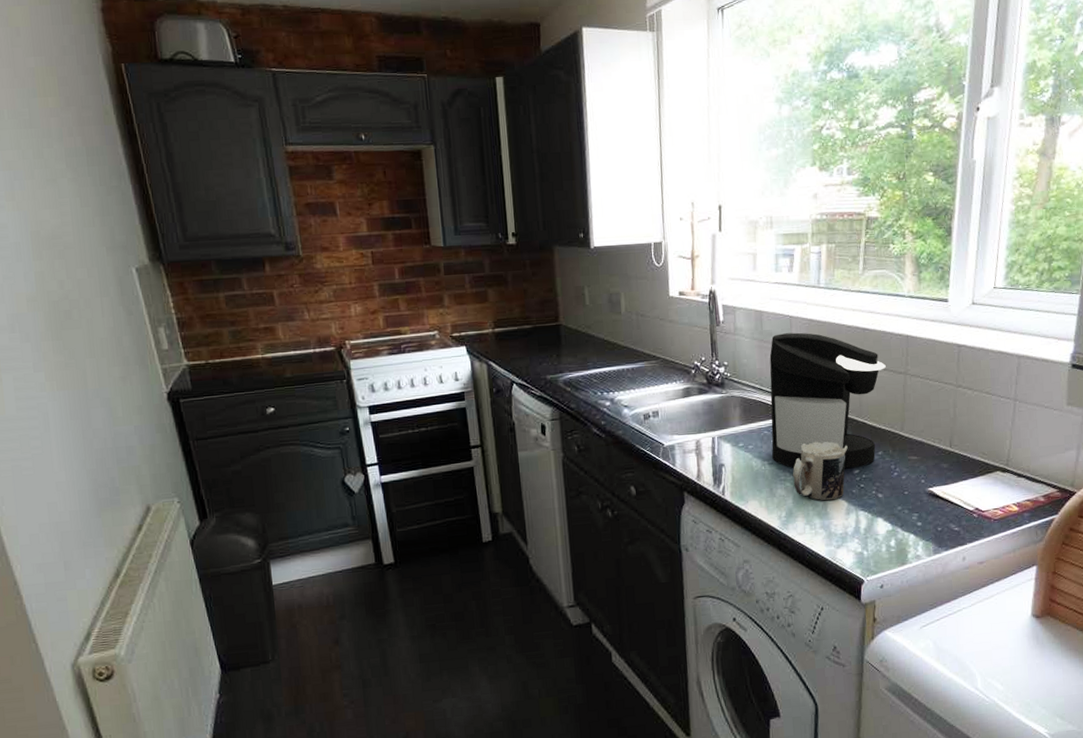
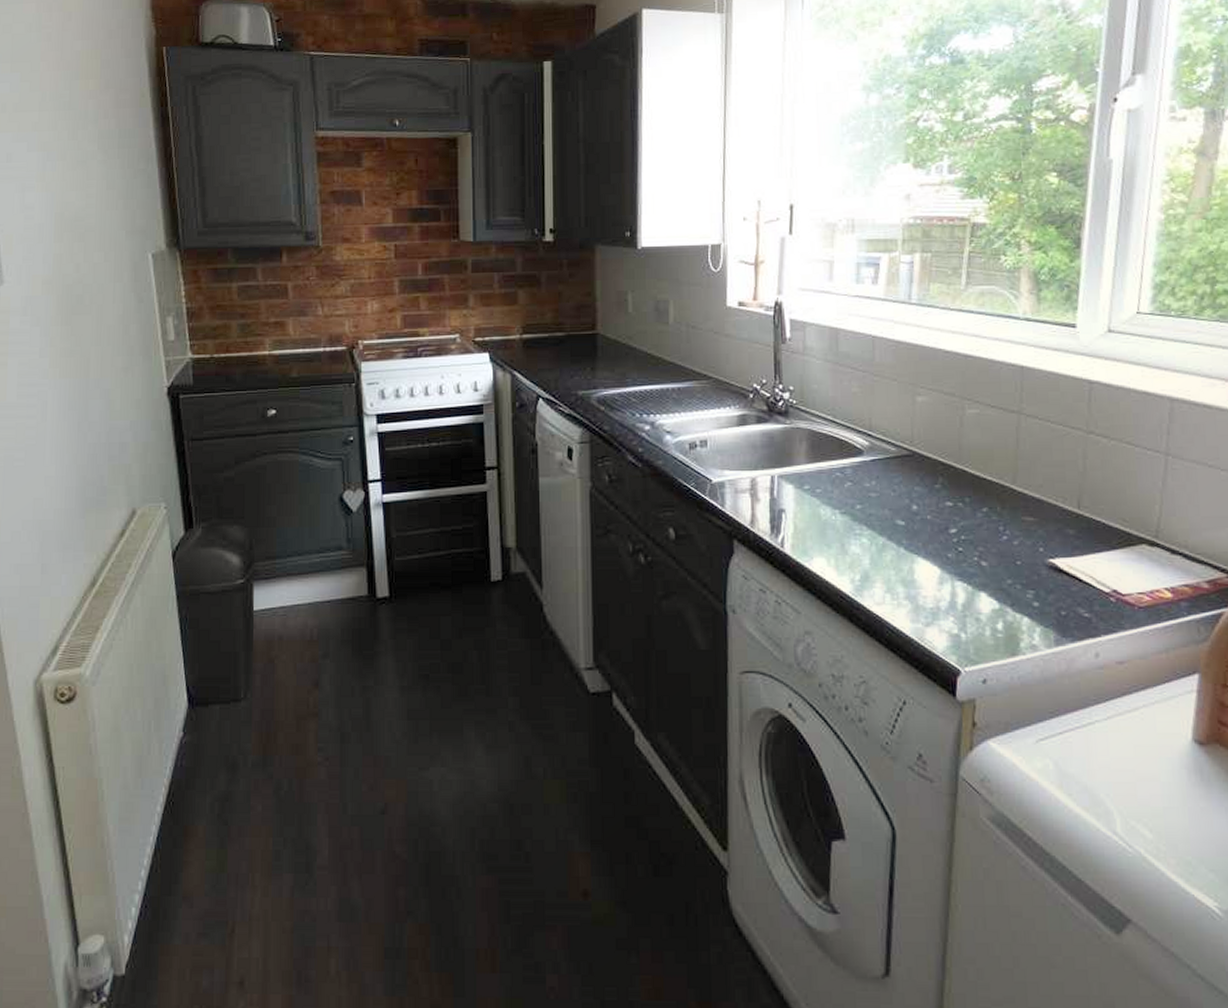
coffee maker: present [769,332,886,468] -> none [845,356,994,525]
mug: present [792,441,848,501] -> none [870,490,943,565]

